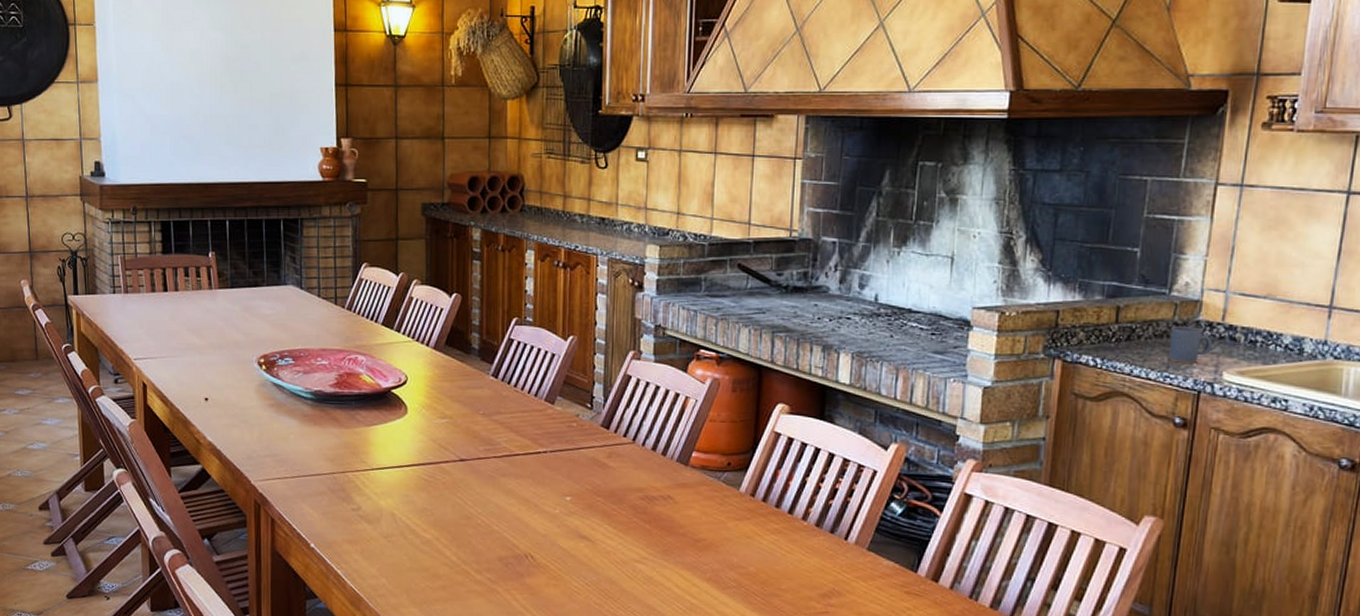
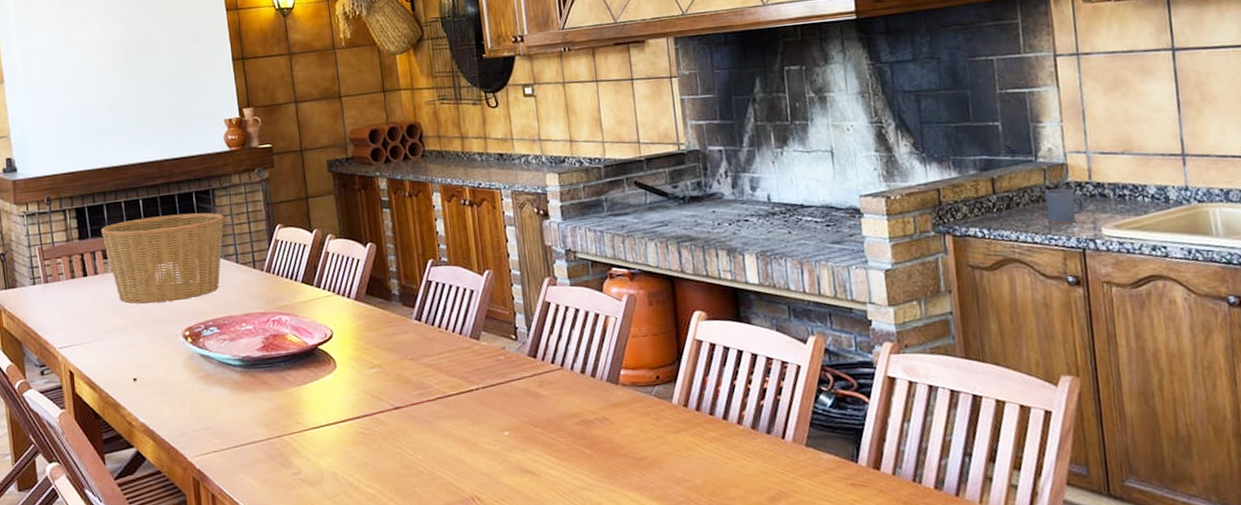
basket: none [185,239,310,327] -> present [101,212,224,304]

